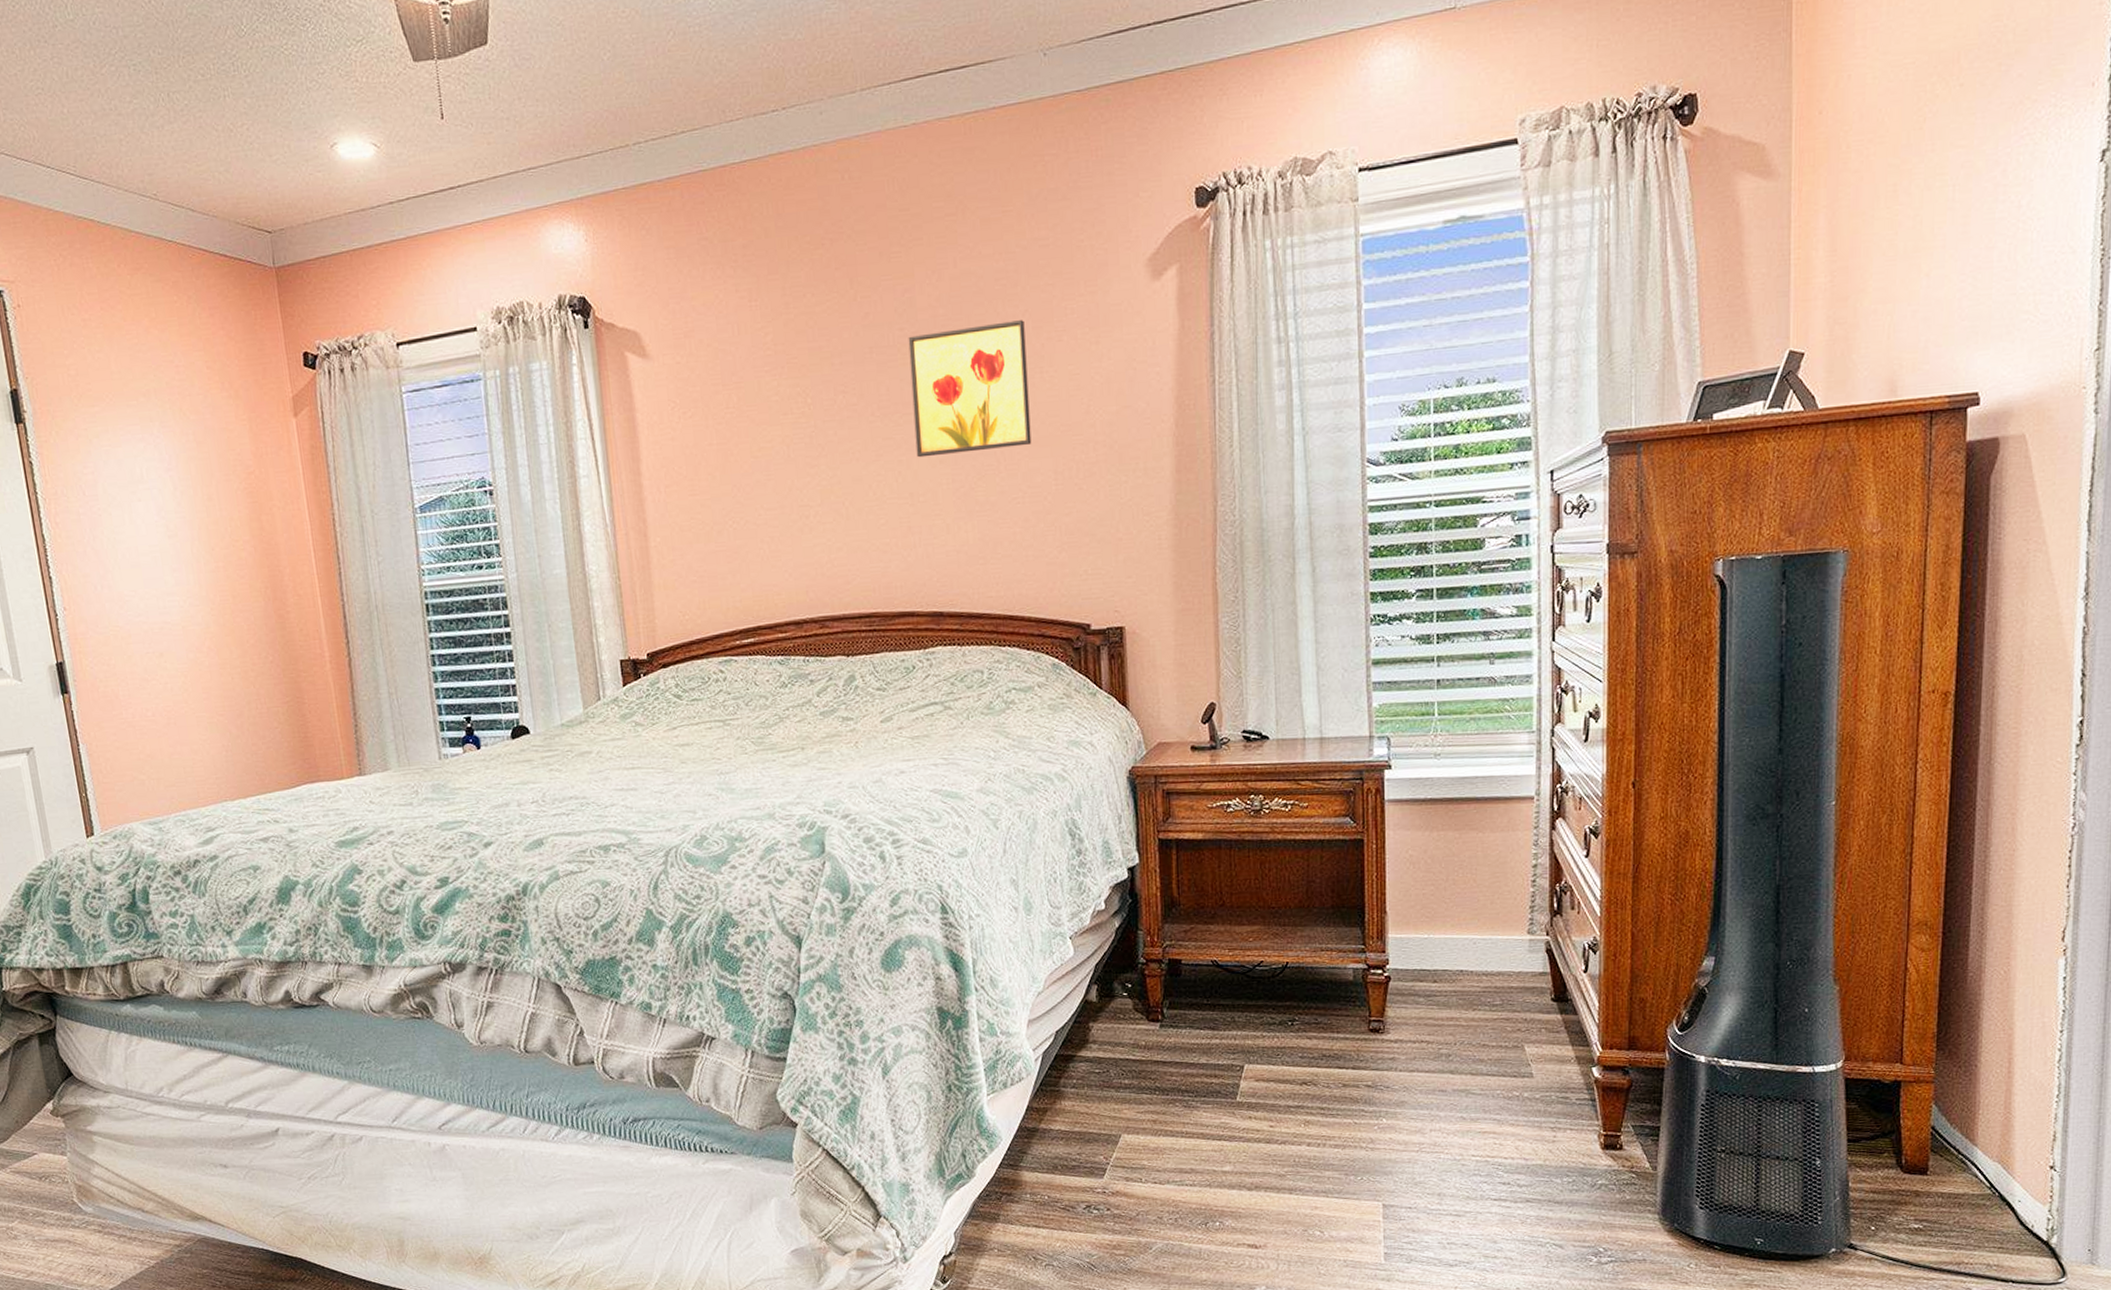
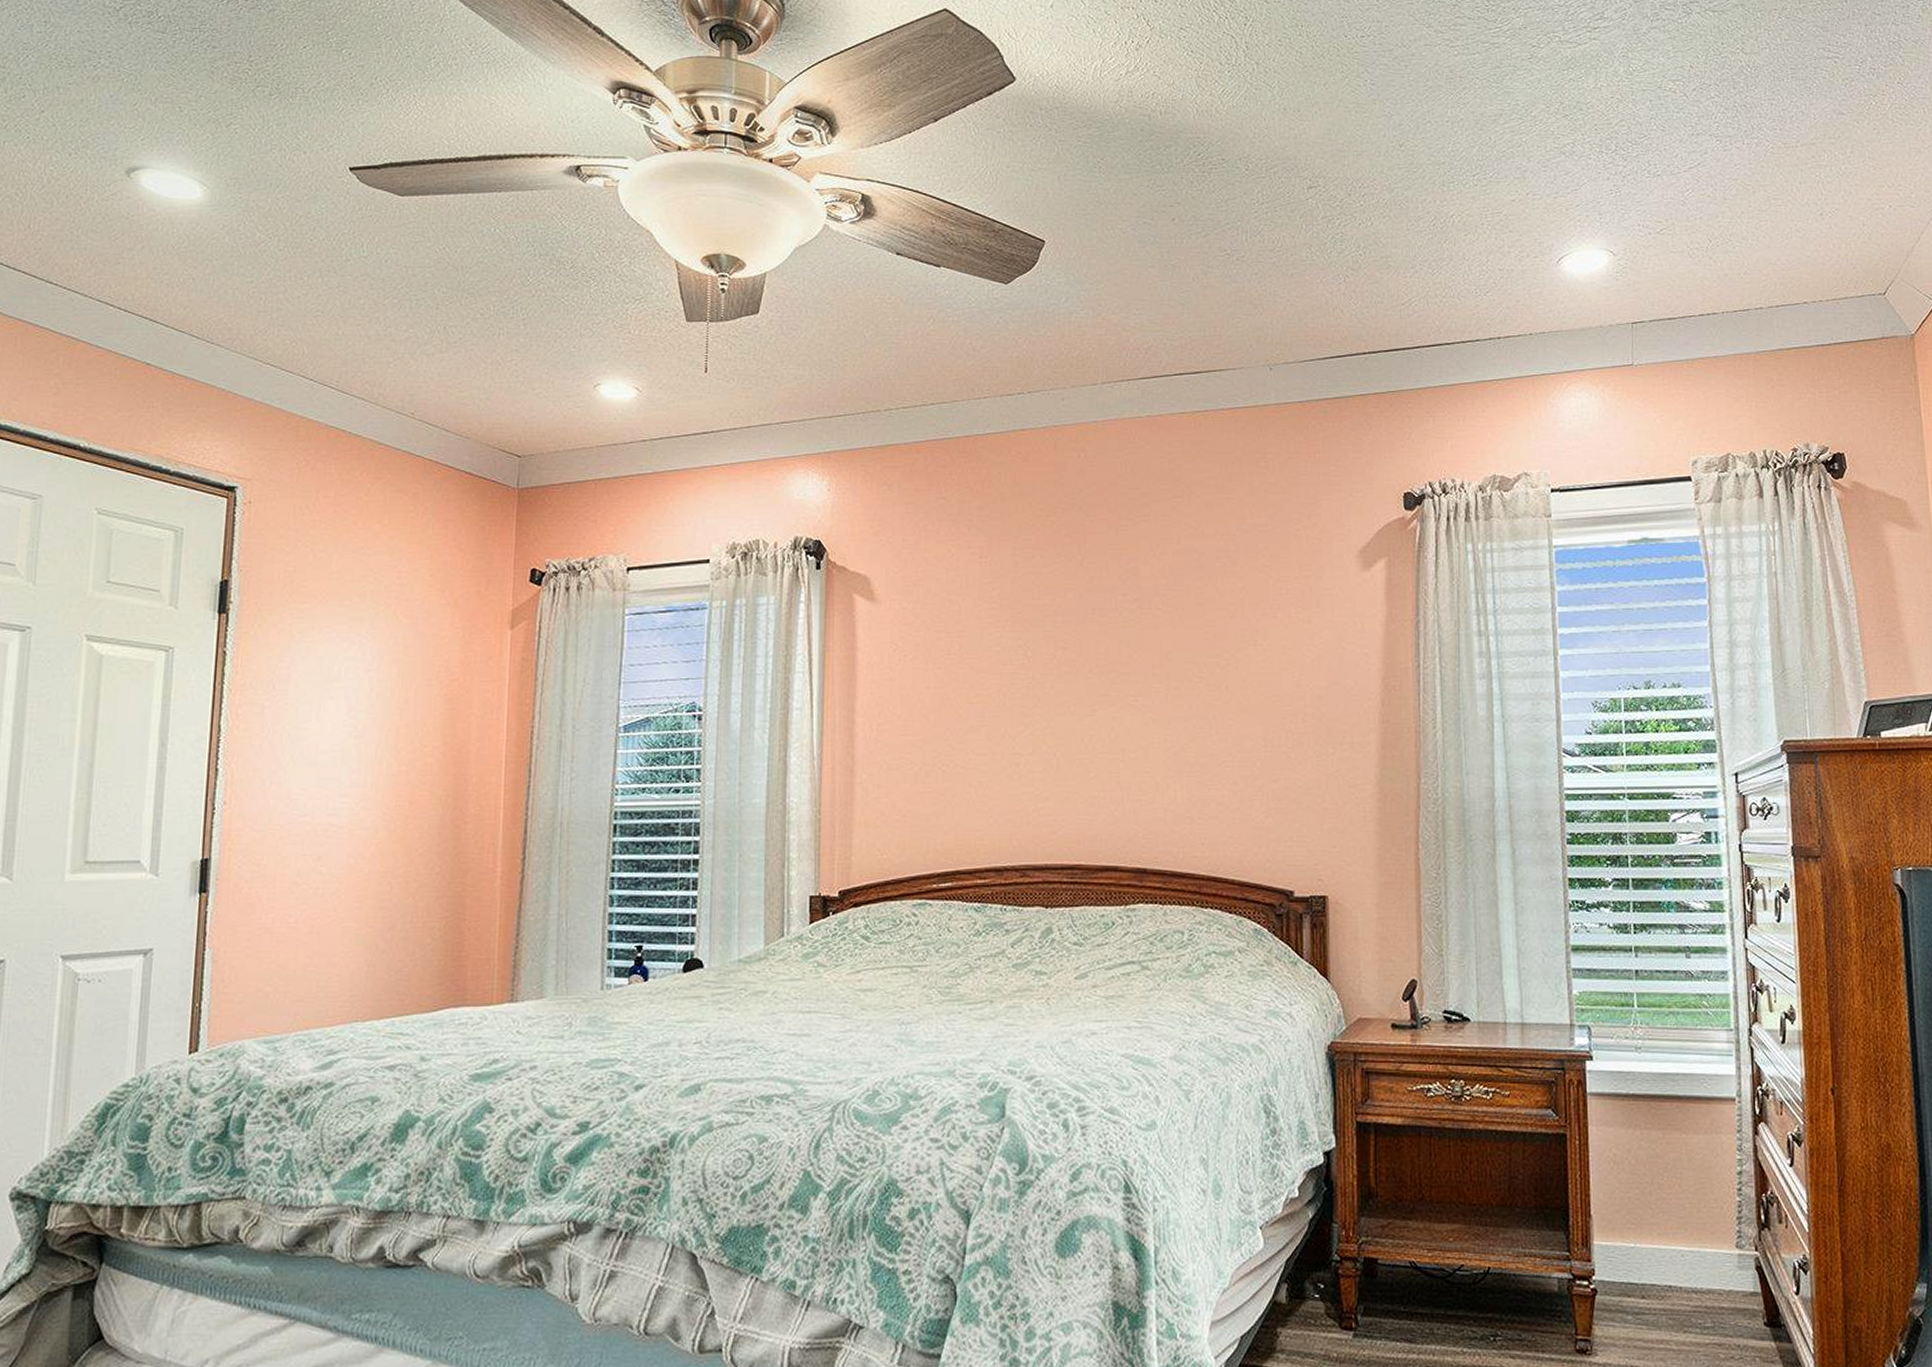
wall art: present [908,320,1032,458] -> none [1130,596,1243,716]

